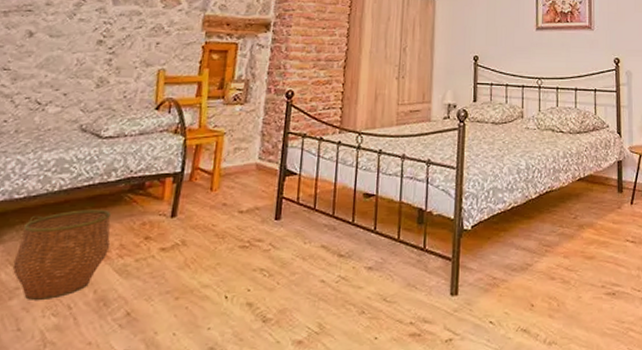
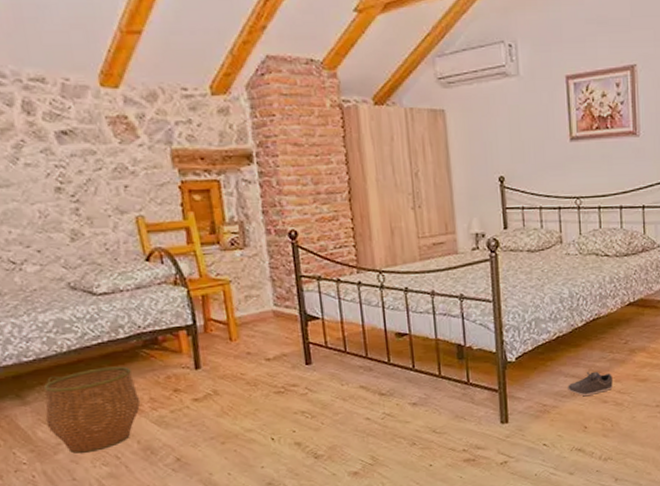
shoe: none [518,245,561,272] -> present [568,371,613,397]

